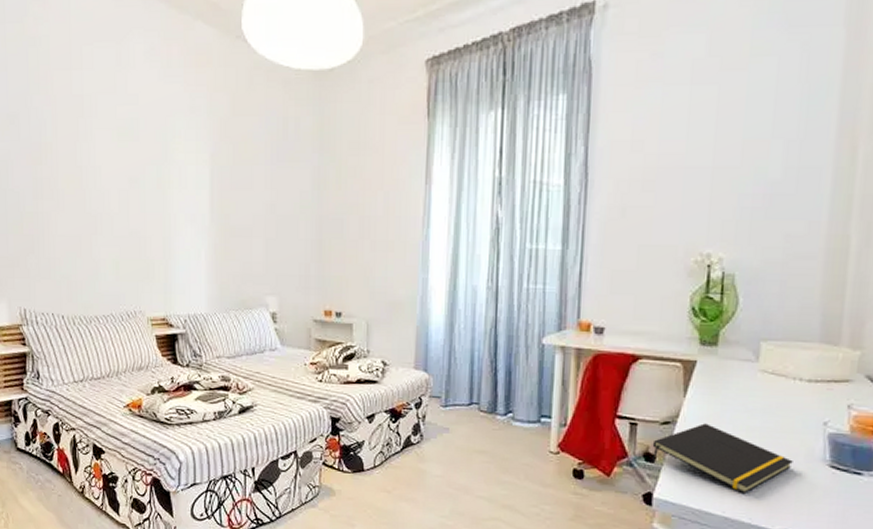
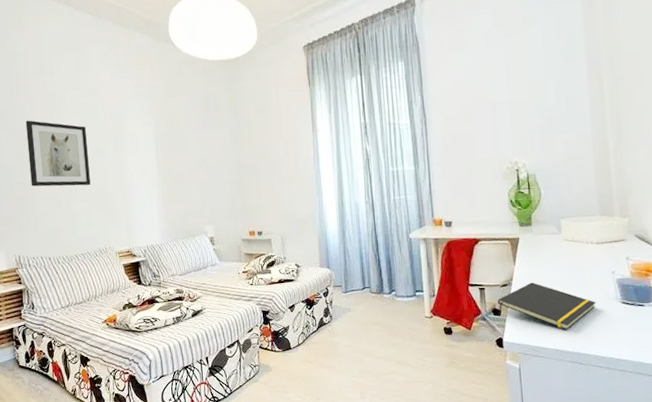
wall art: none [43,130,121,226] -> present [25,120,91,187]

